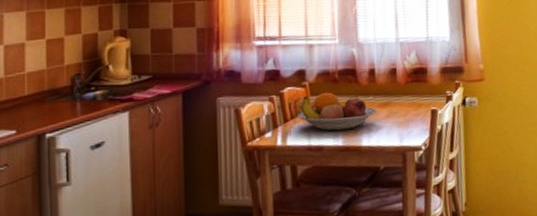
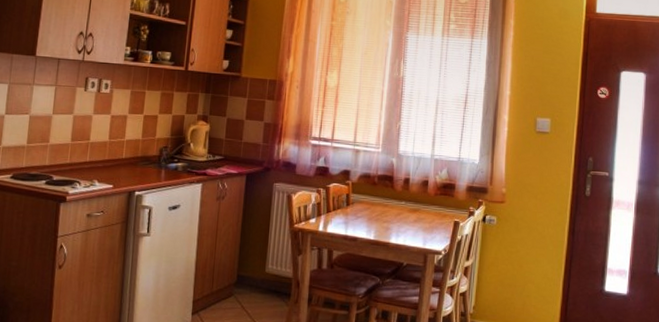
fruit bowl: present [297,92,377,131] -> none [338,192,407,227]

